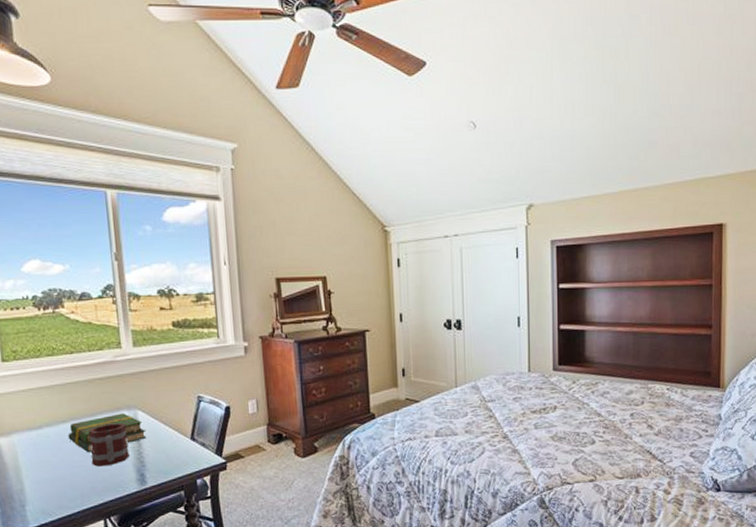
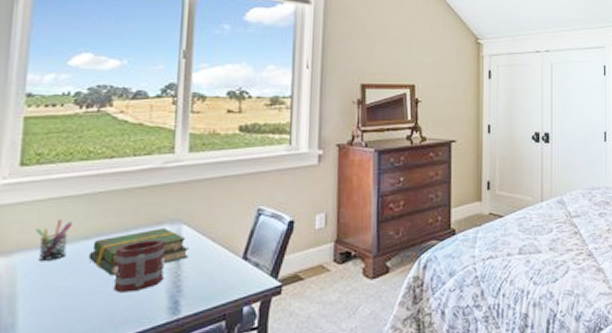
pen holder: none [23,407,51,440] -> present [35,220,72,261]

